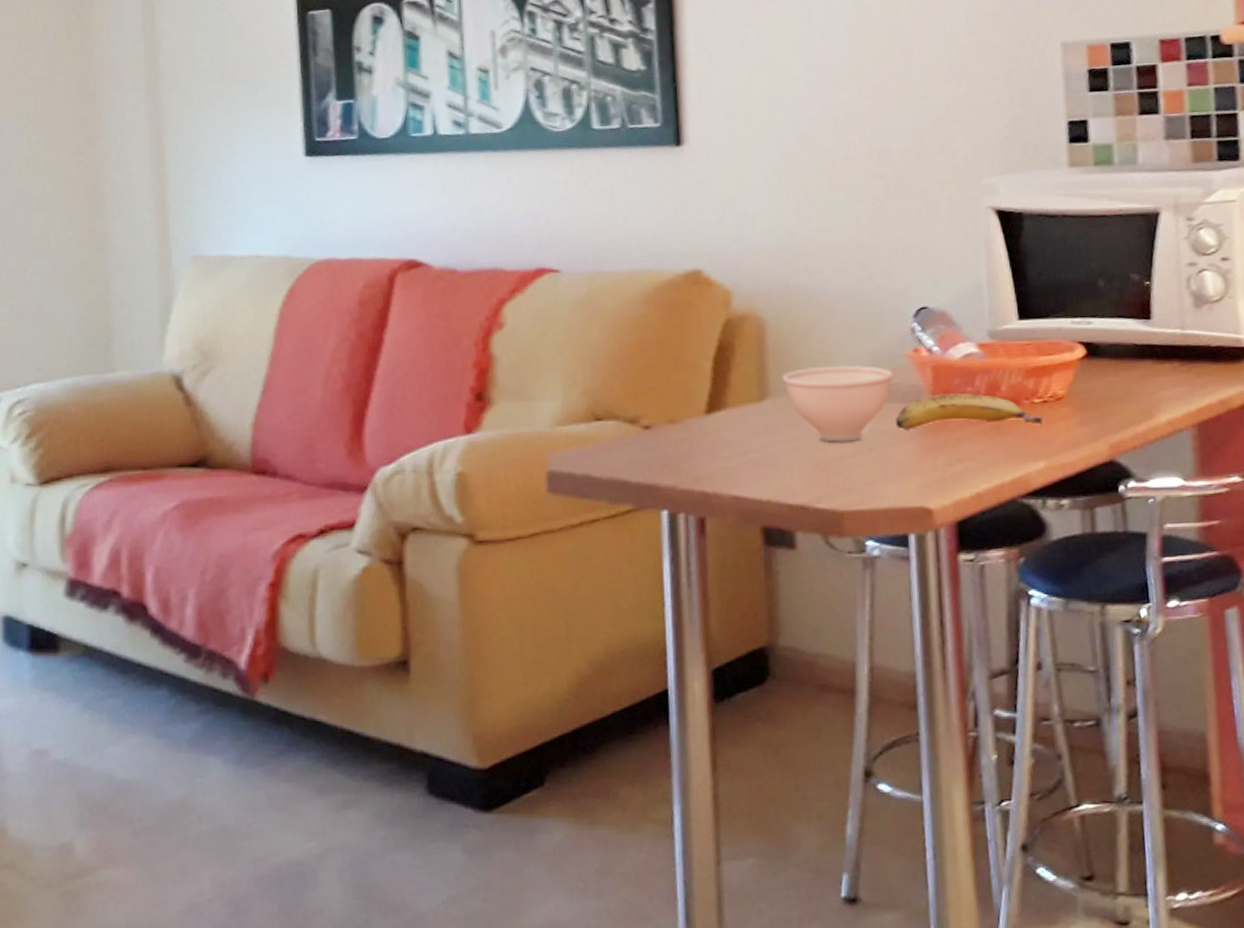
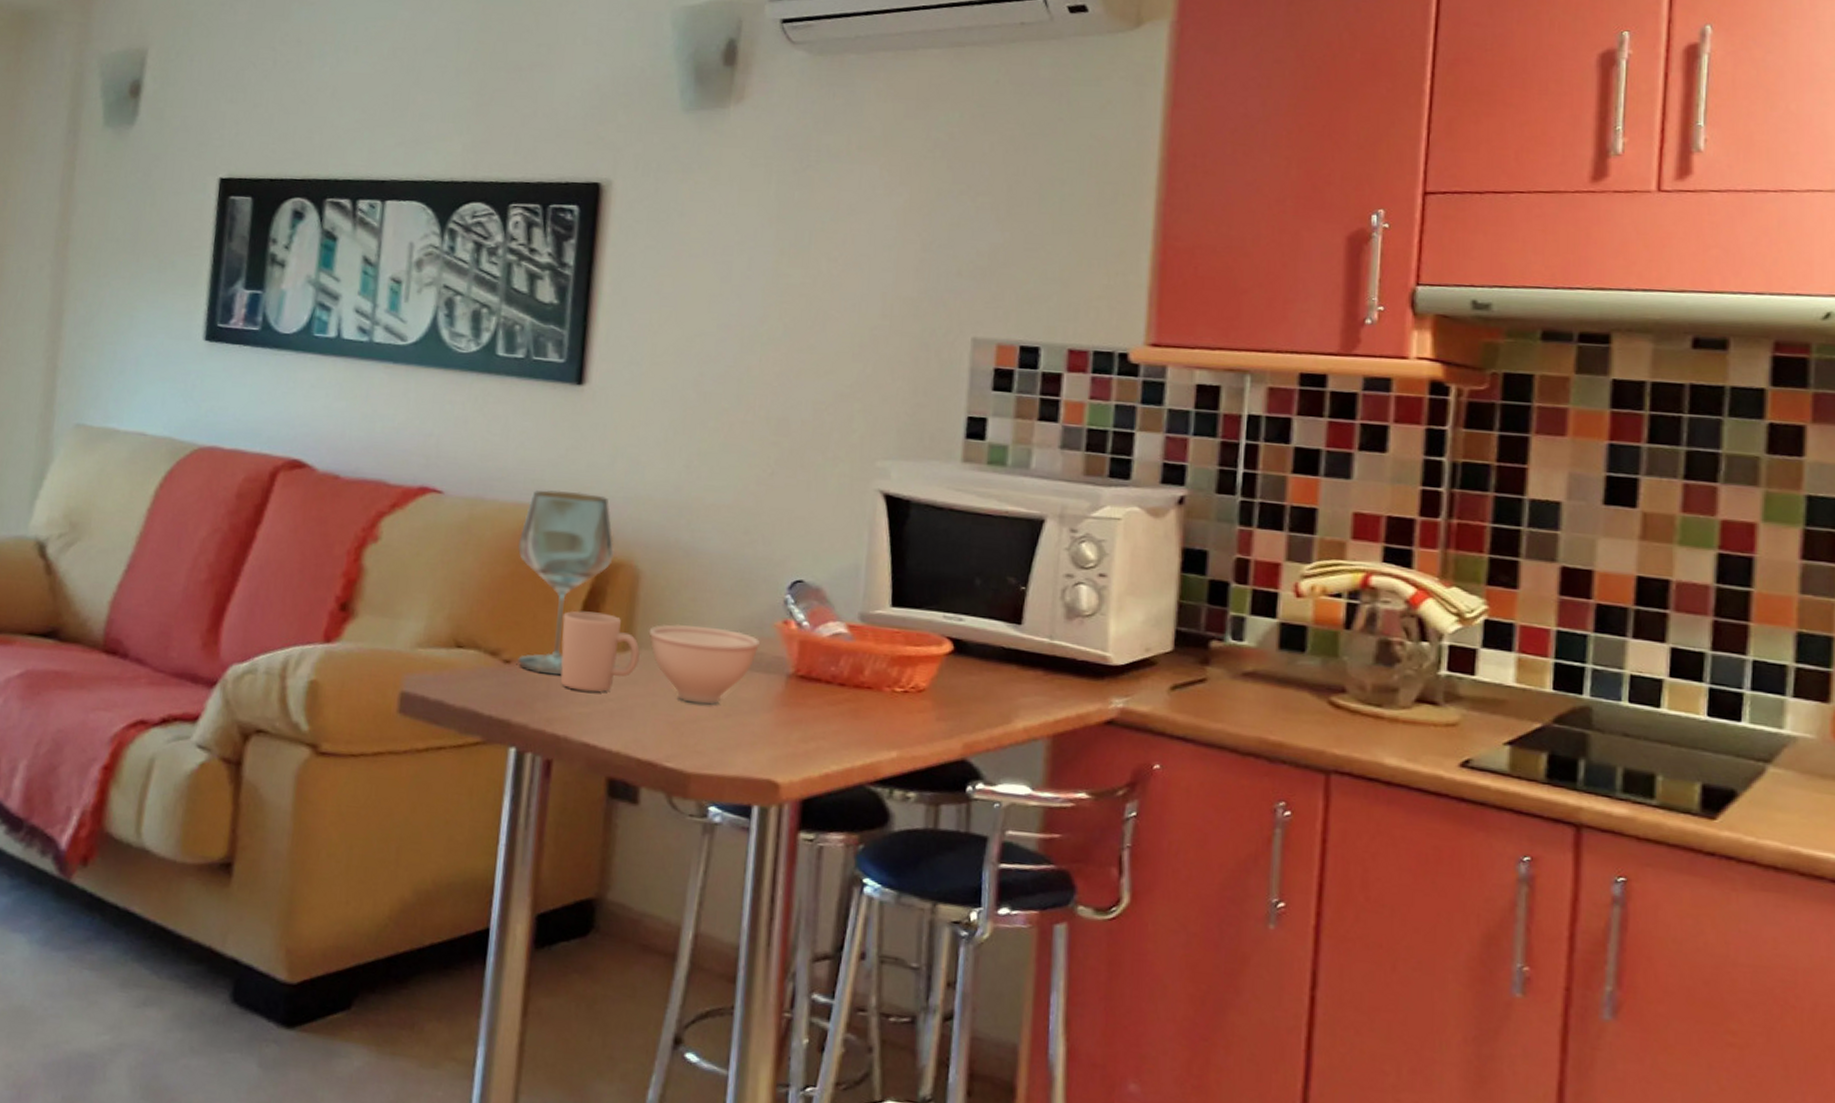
wine glass: none [640,251,737,433] -> present [517,490,614,674]
mug: none [695,366,777,446] -> present [560,610,641,693]
banana: present [895,392,1043,430] -> none [754,669,901,714]

